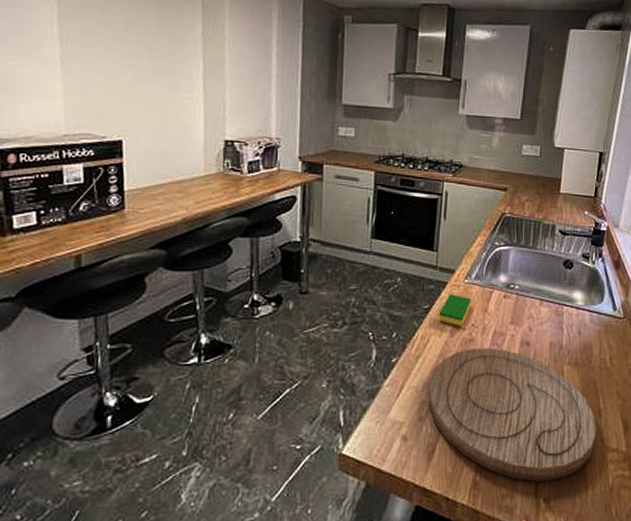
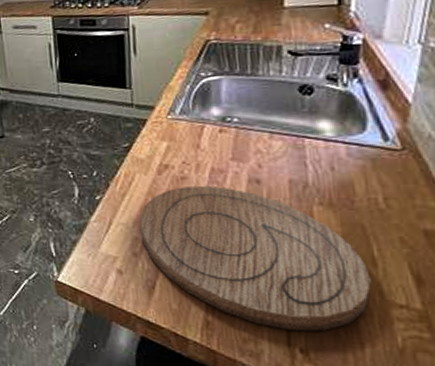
dish sponge: present [438,294,471,326] -> none [141,131,179,164]

